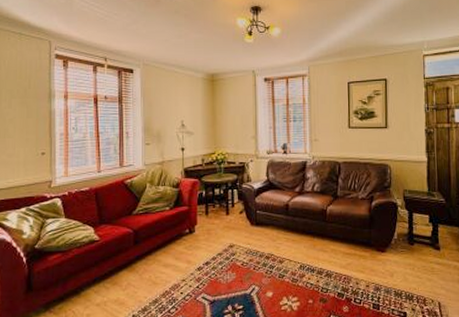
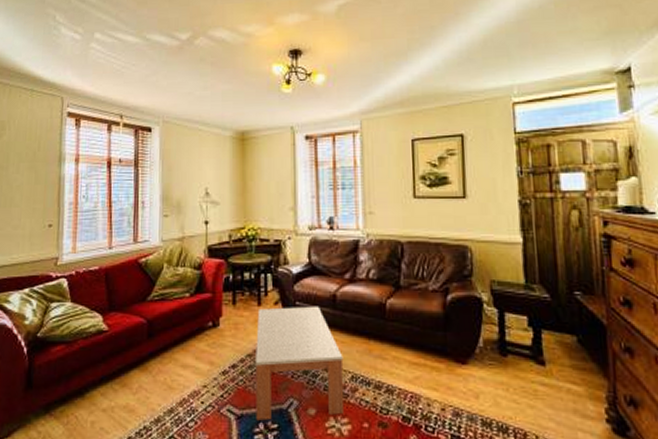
coffee table: none [225,213,294,304] -> present [256,306,344,421]

